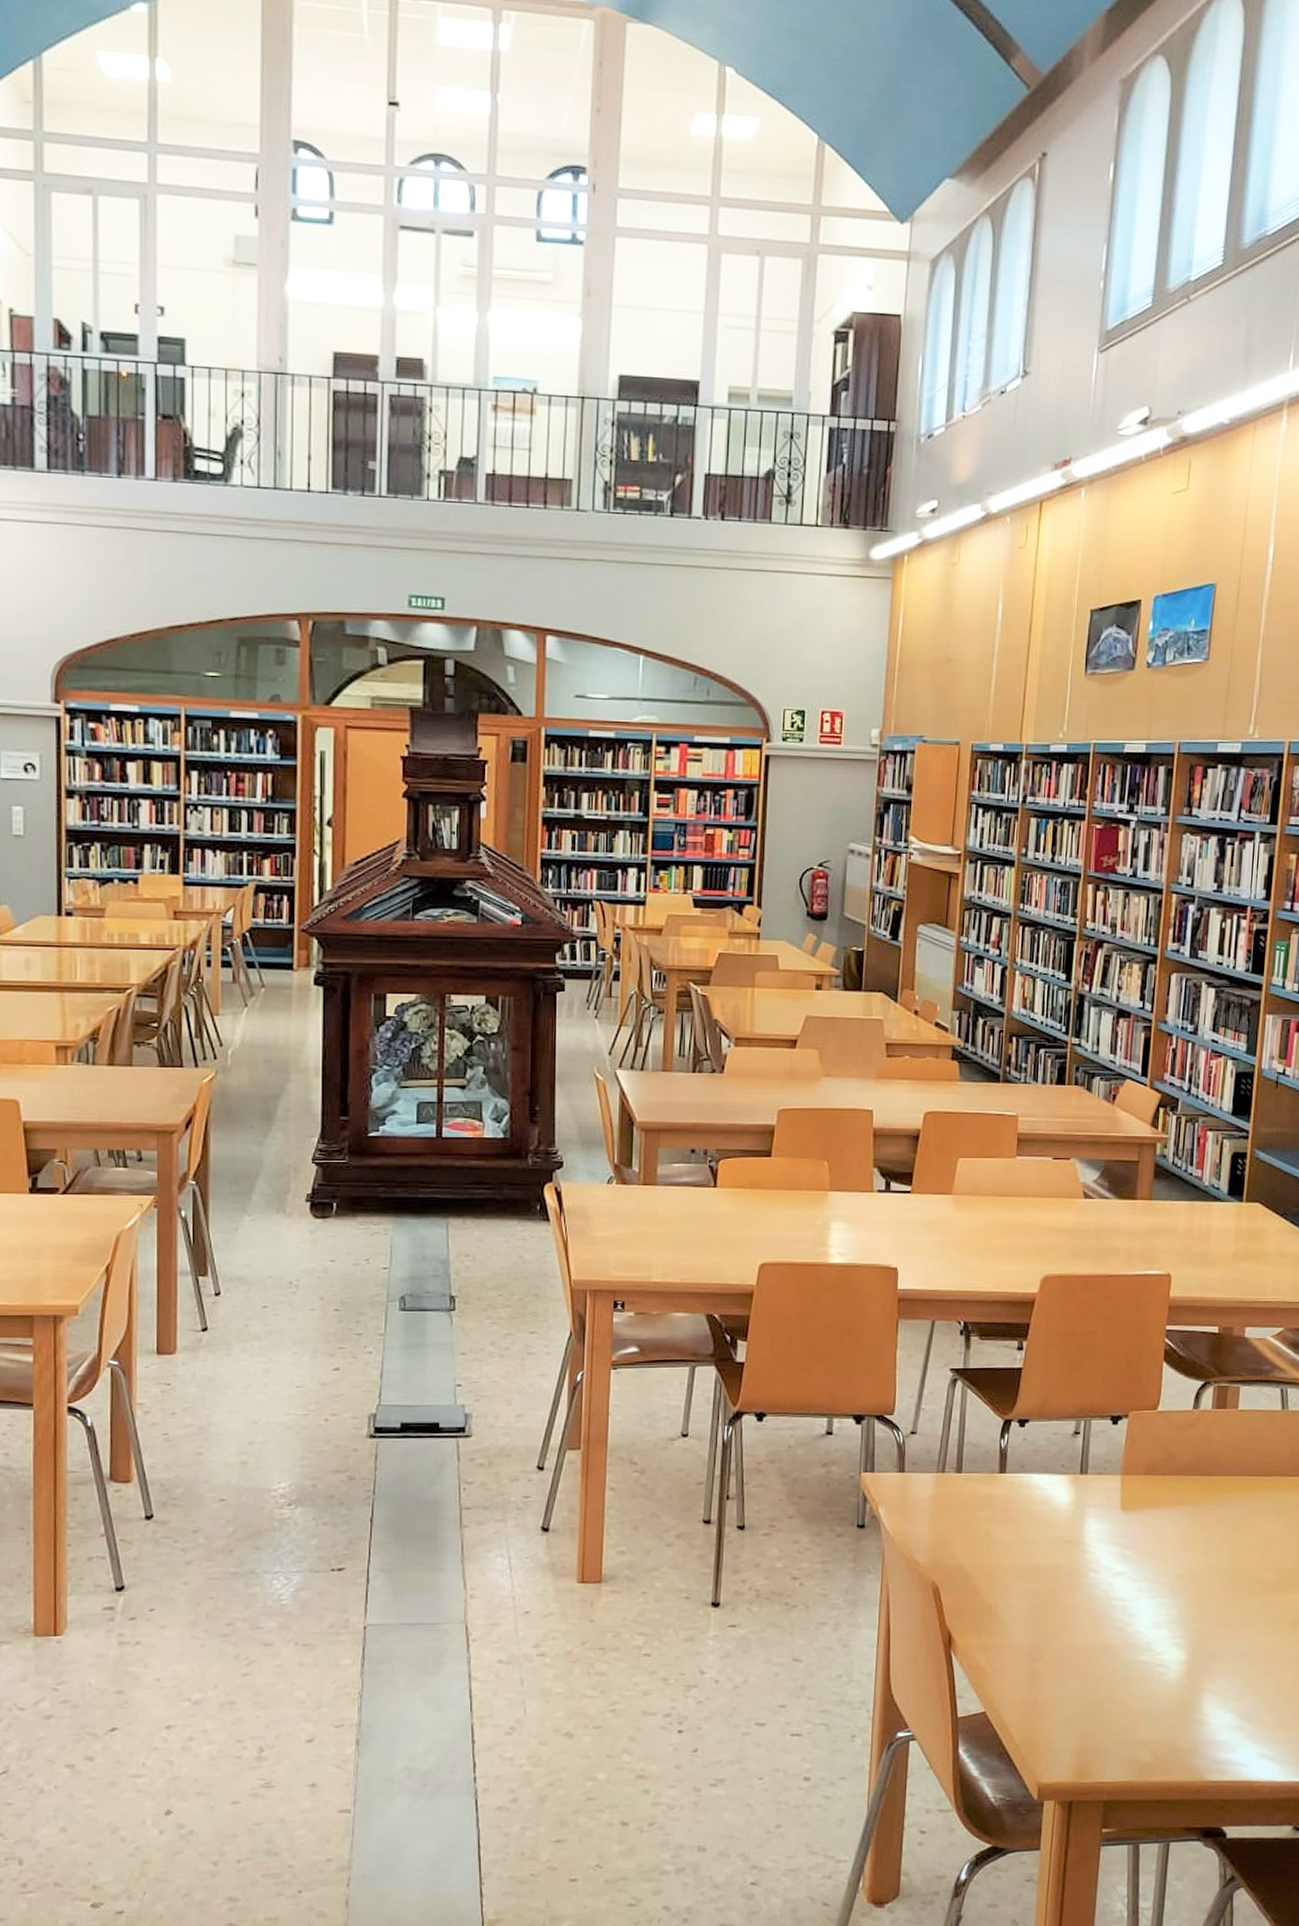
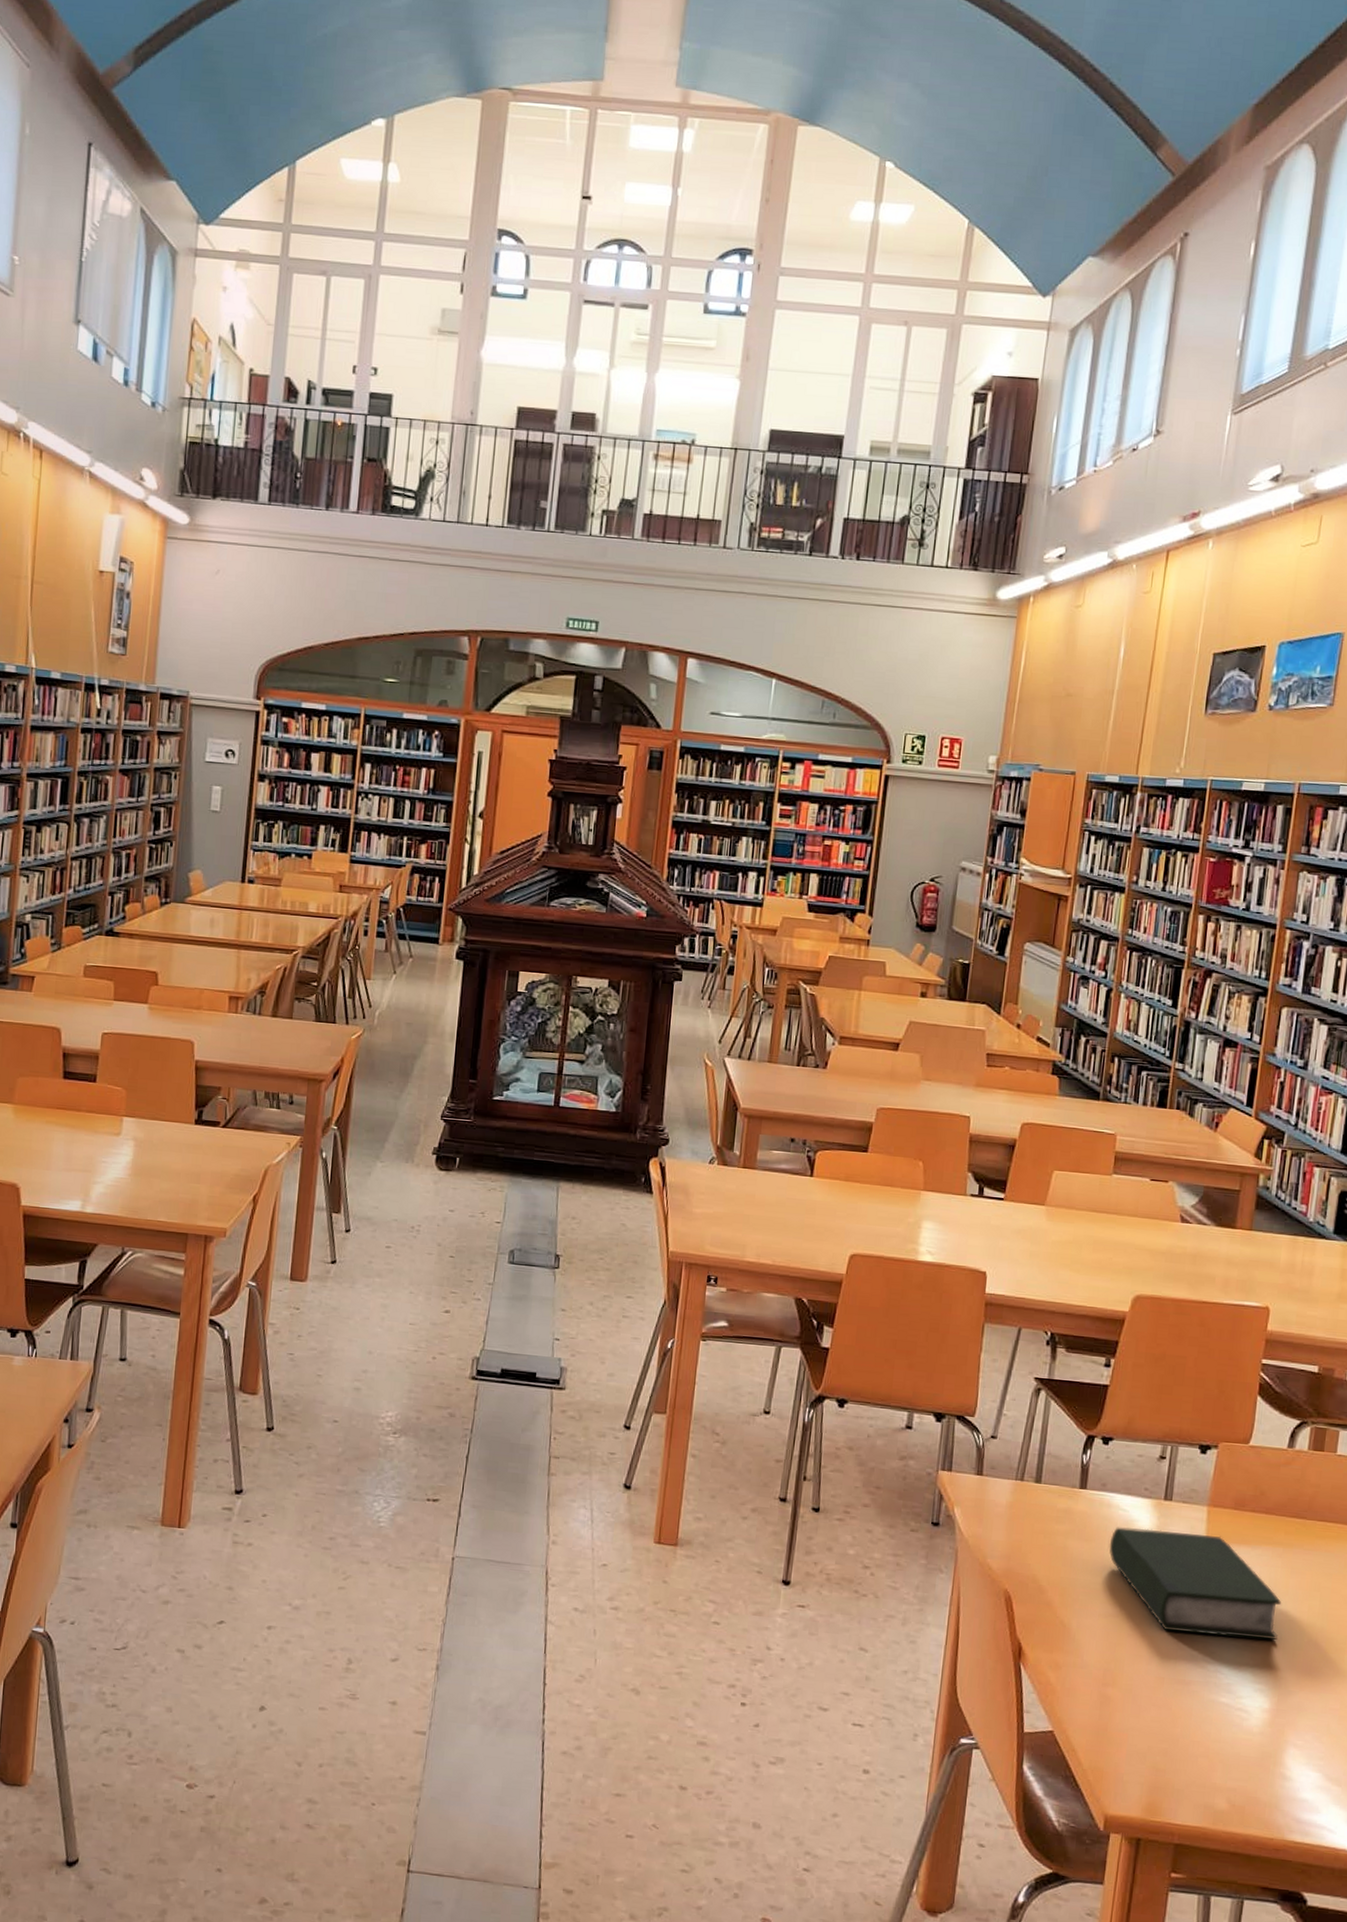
book: none [1030,1502,1193,1601] -> present [1109,1527,1281,1640]

